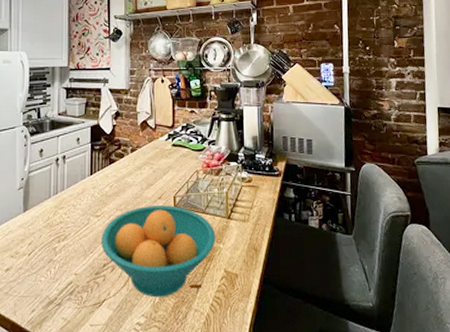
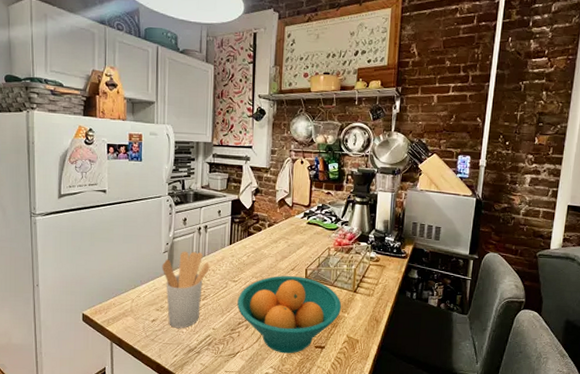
utensil holder: none [16,185,70,277] -> present [162,251,210,328]

